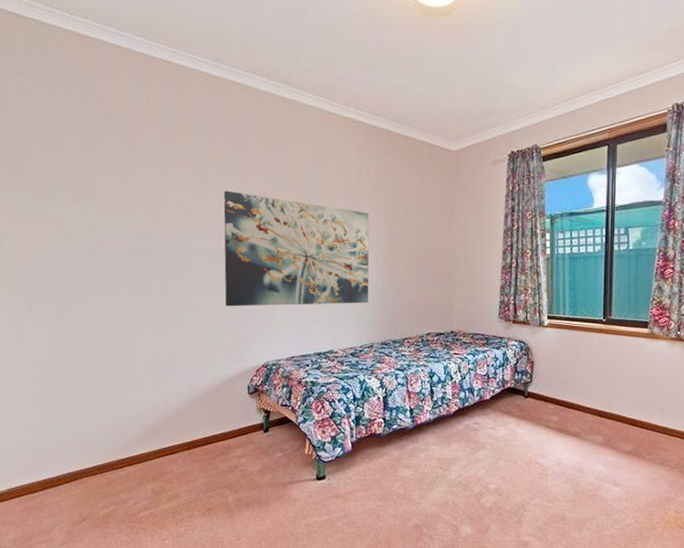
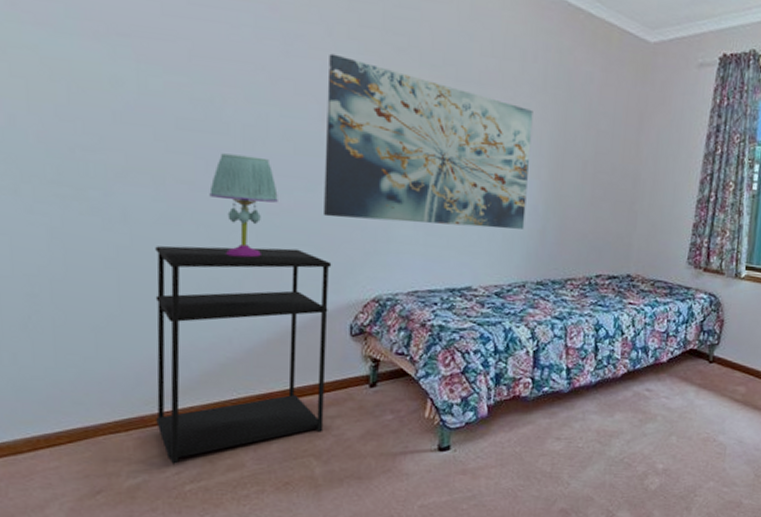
shelving unit: none [116,332,233,497] -> present [155,245,332,464]
table lamp: none [149,269,195,342] -> present [209,153,278,258]

